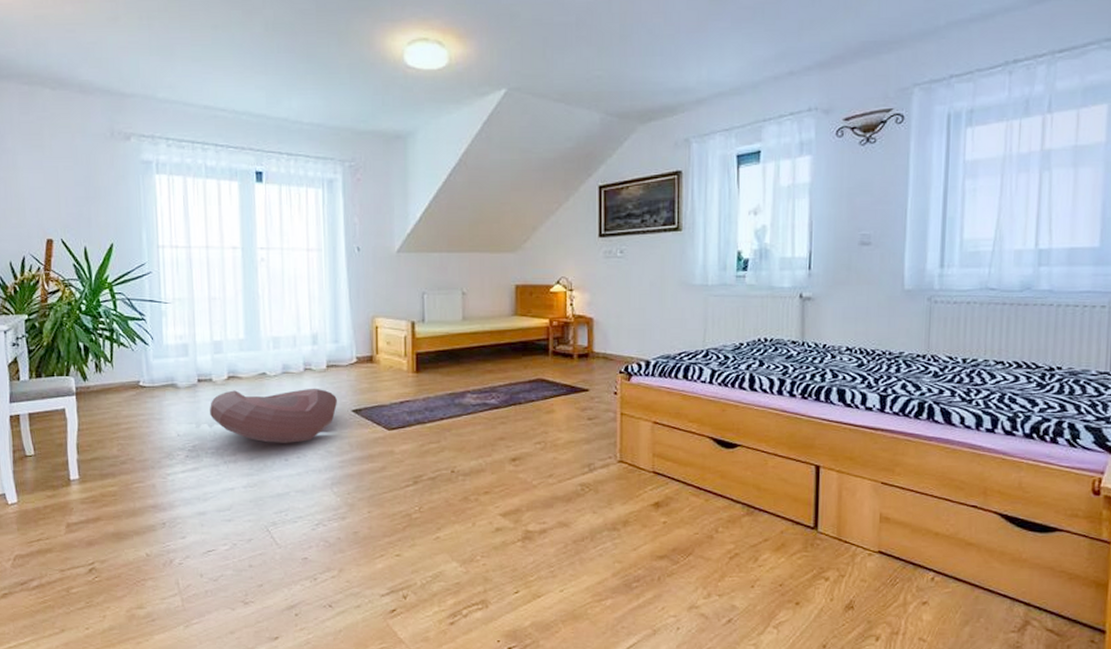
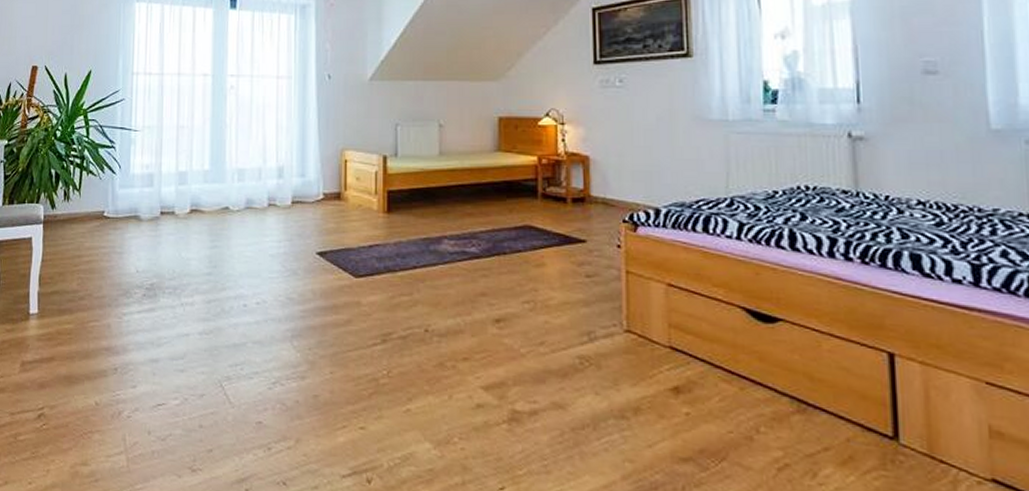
bowl: present [210,388,338,443] -> none [170,225,302,287]

